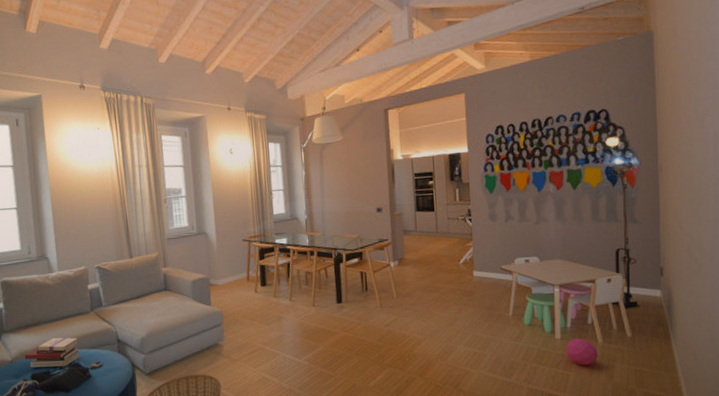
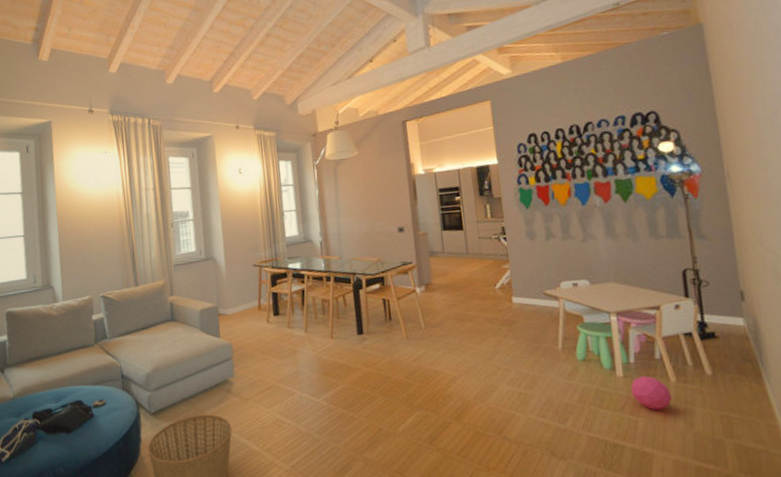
books: present [24,337,80,368] -> none [26,372,83,406]

